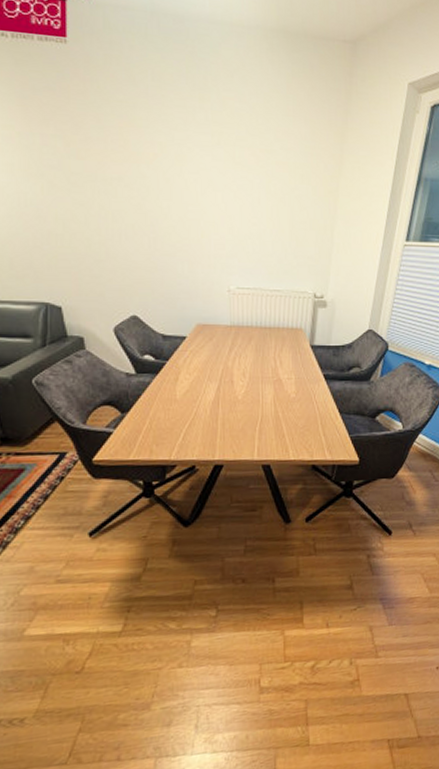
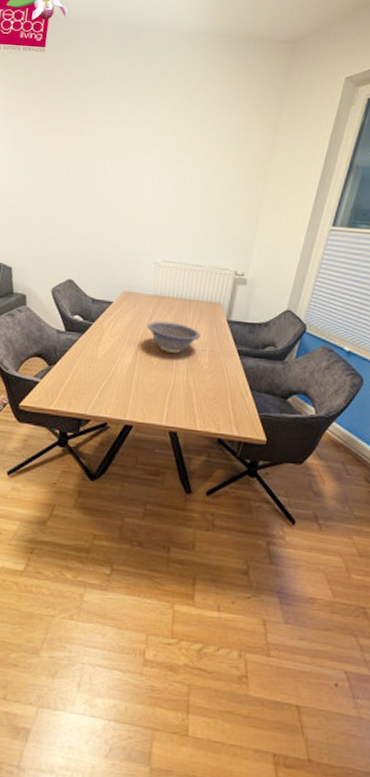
decorative bowl: none [228,352,284,385] -> present [147,320,200,353]

